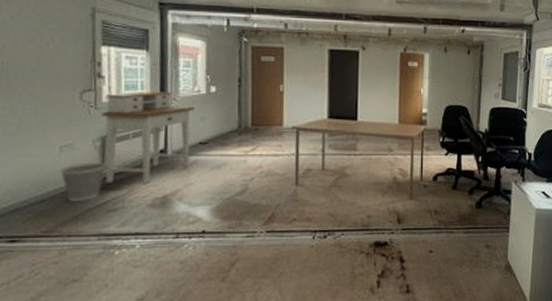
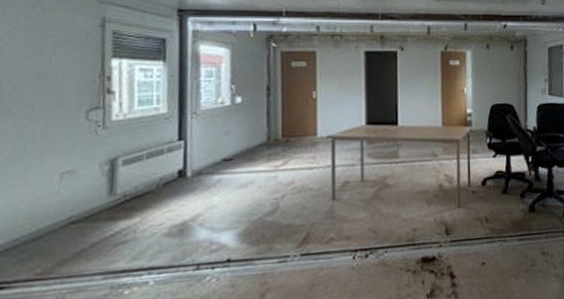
wastebasket: present [60,162,107,201] -> none [60,188,116,236]
desk: present [101,92,195,184] -> none [110,105,218,212]

